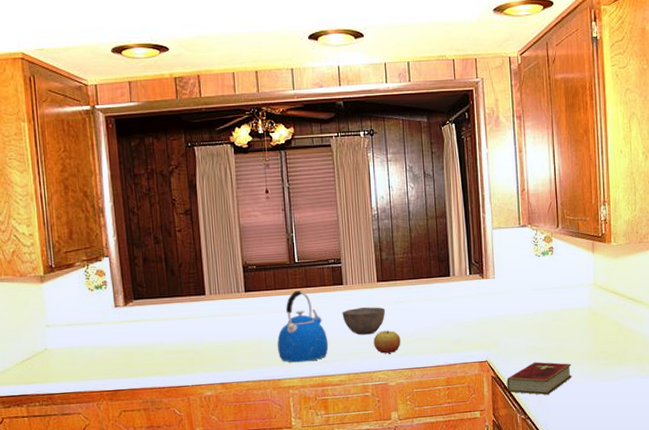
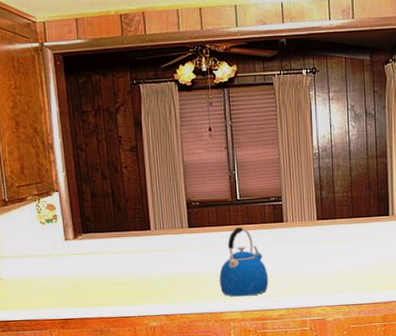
bowl: present [342,307,386,335] -> none [282,244,325,272]
apple: present [373,330,401,354] -> none [312,268,339,290]

